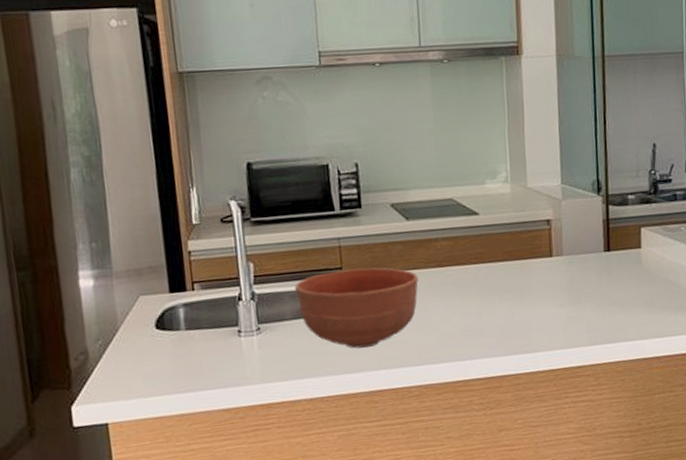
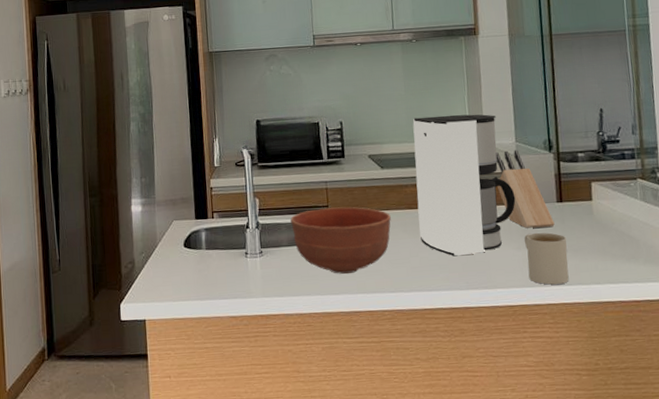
coffee maker: none [444,151,560,320] -> present [413,114,516,257]
knife block: none [539,193,601,283] -> present [495,150,555,229]
mug: none [568,286,614,344] -> present [524,232,569,285]

